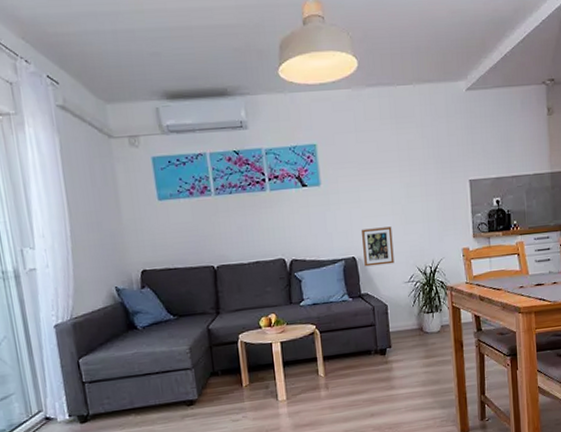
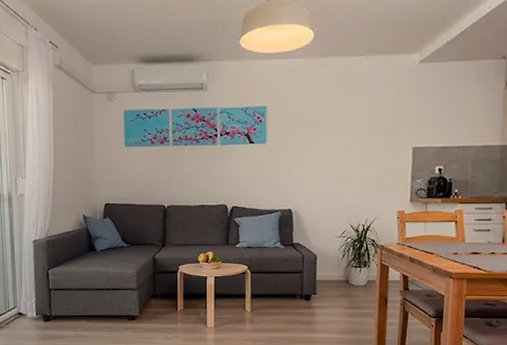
picture frame: present [362,226,395,267] -> none [299,185,329,219]

